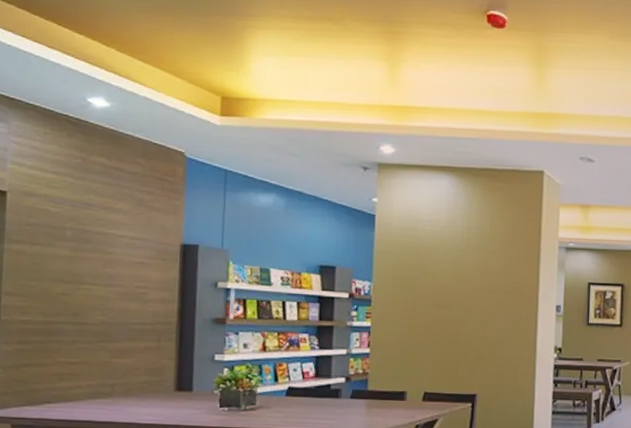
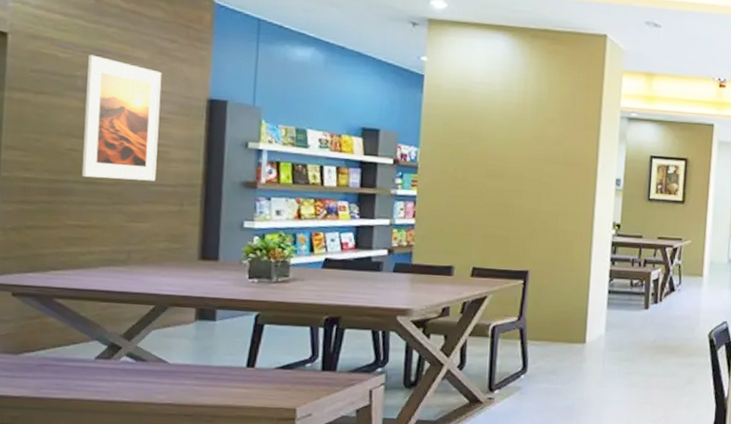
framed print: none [71,208,141,320] -> present [81,55,162,181]

